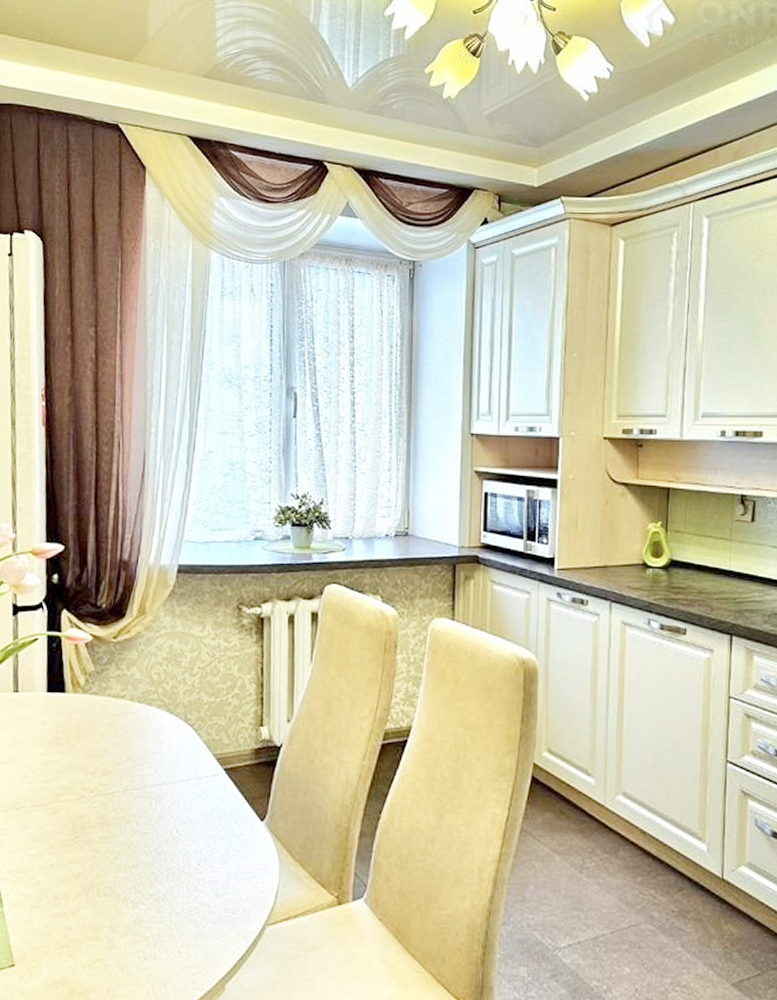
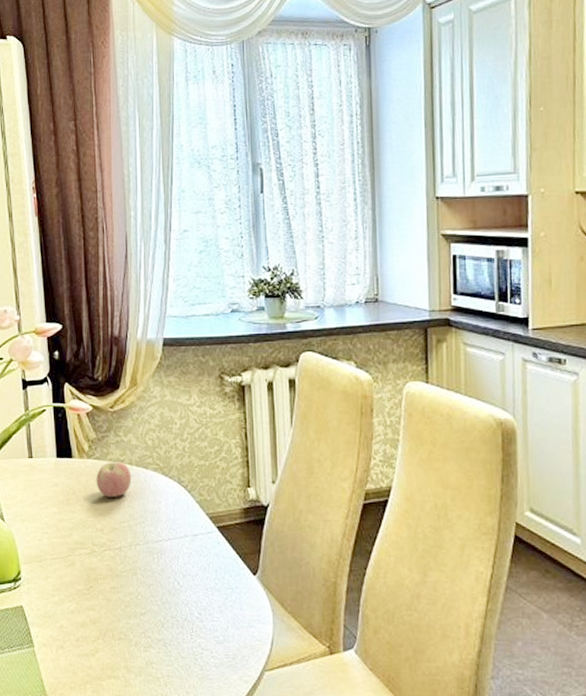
apple: none [91,696,132,736] -> present [96,461,132,497]

